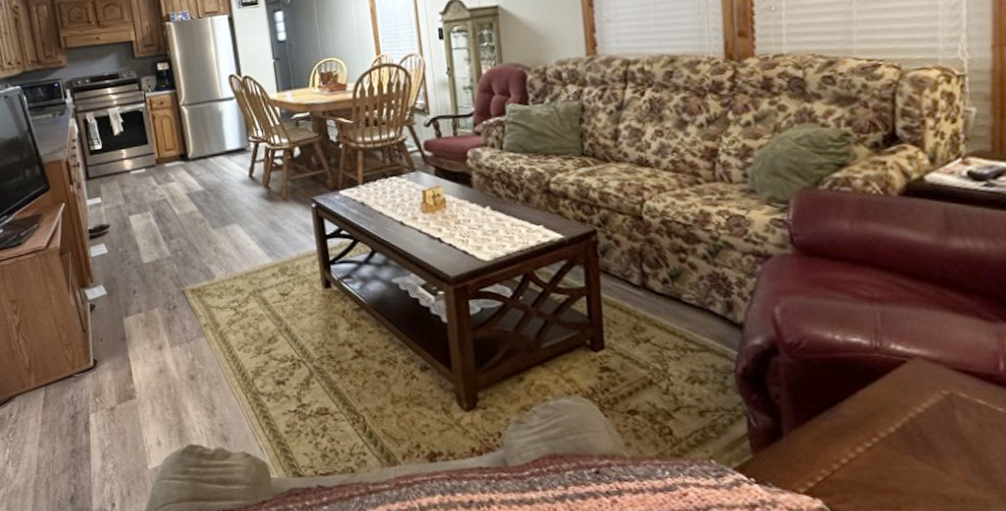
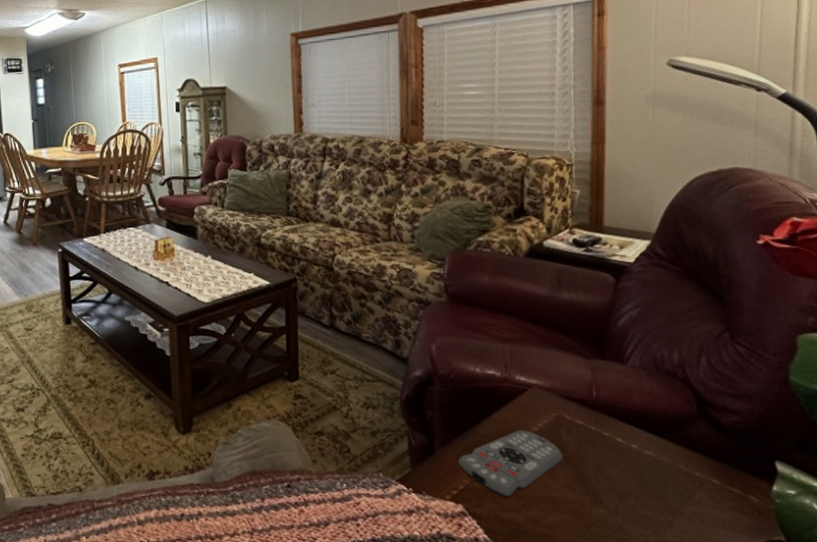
remote control: none [815,410,958,493] -> present [459,430,563,498]

